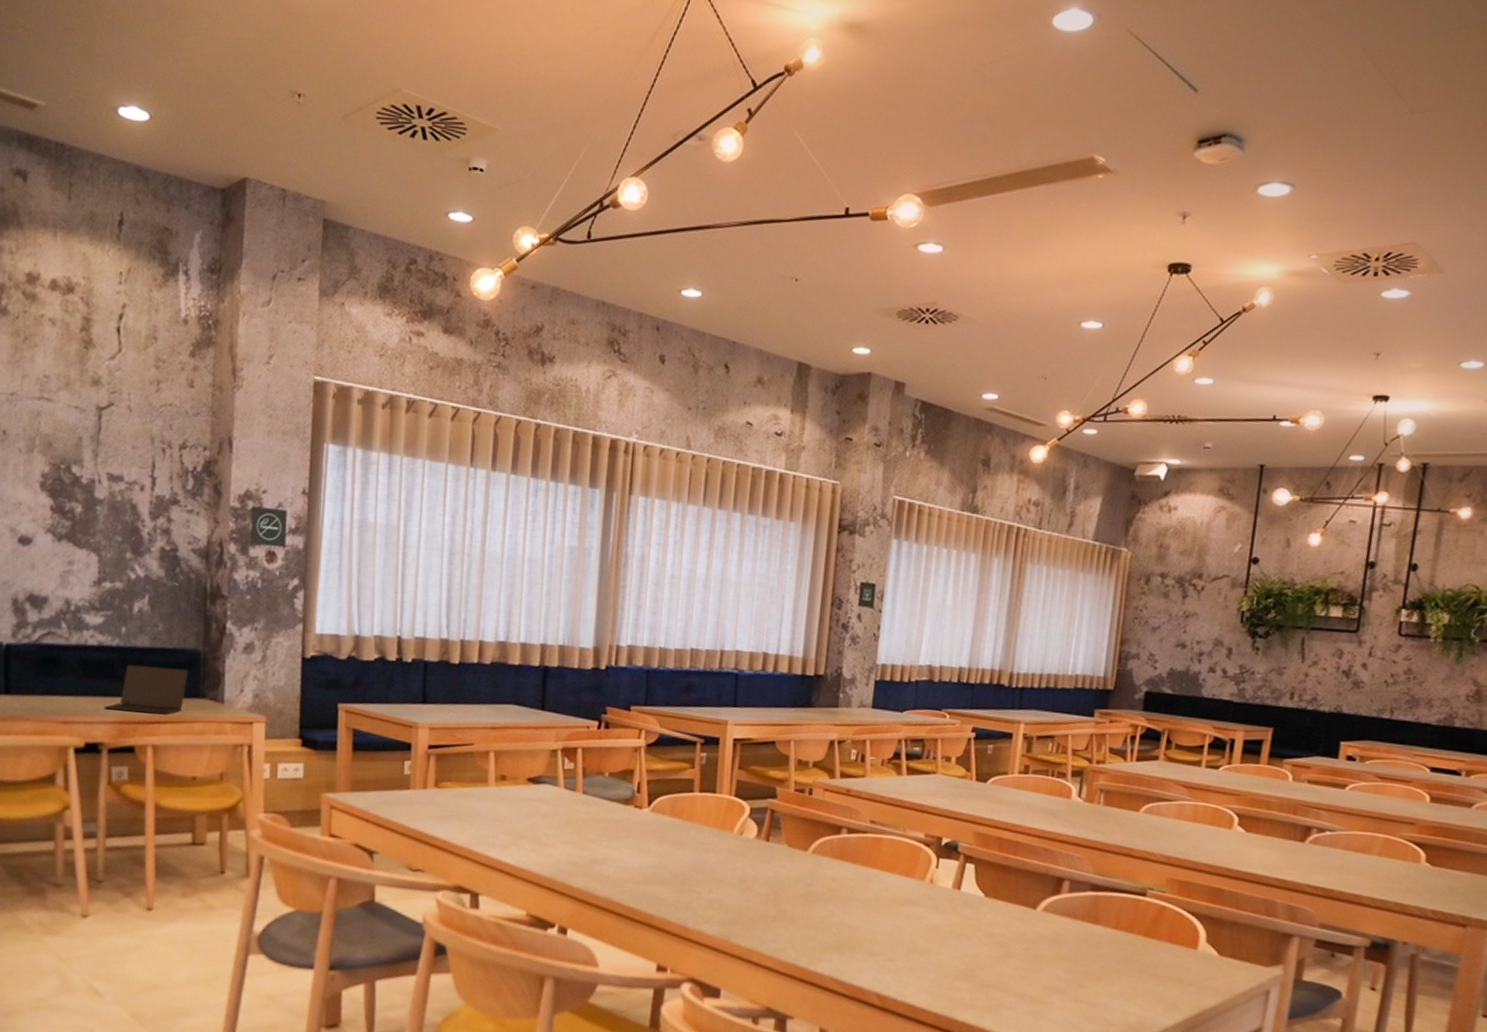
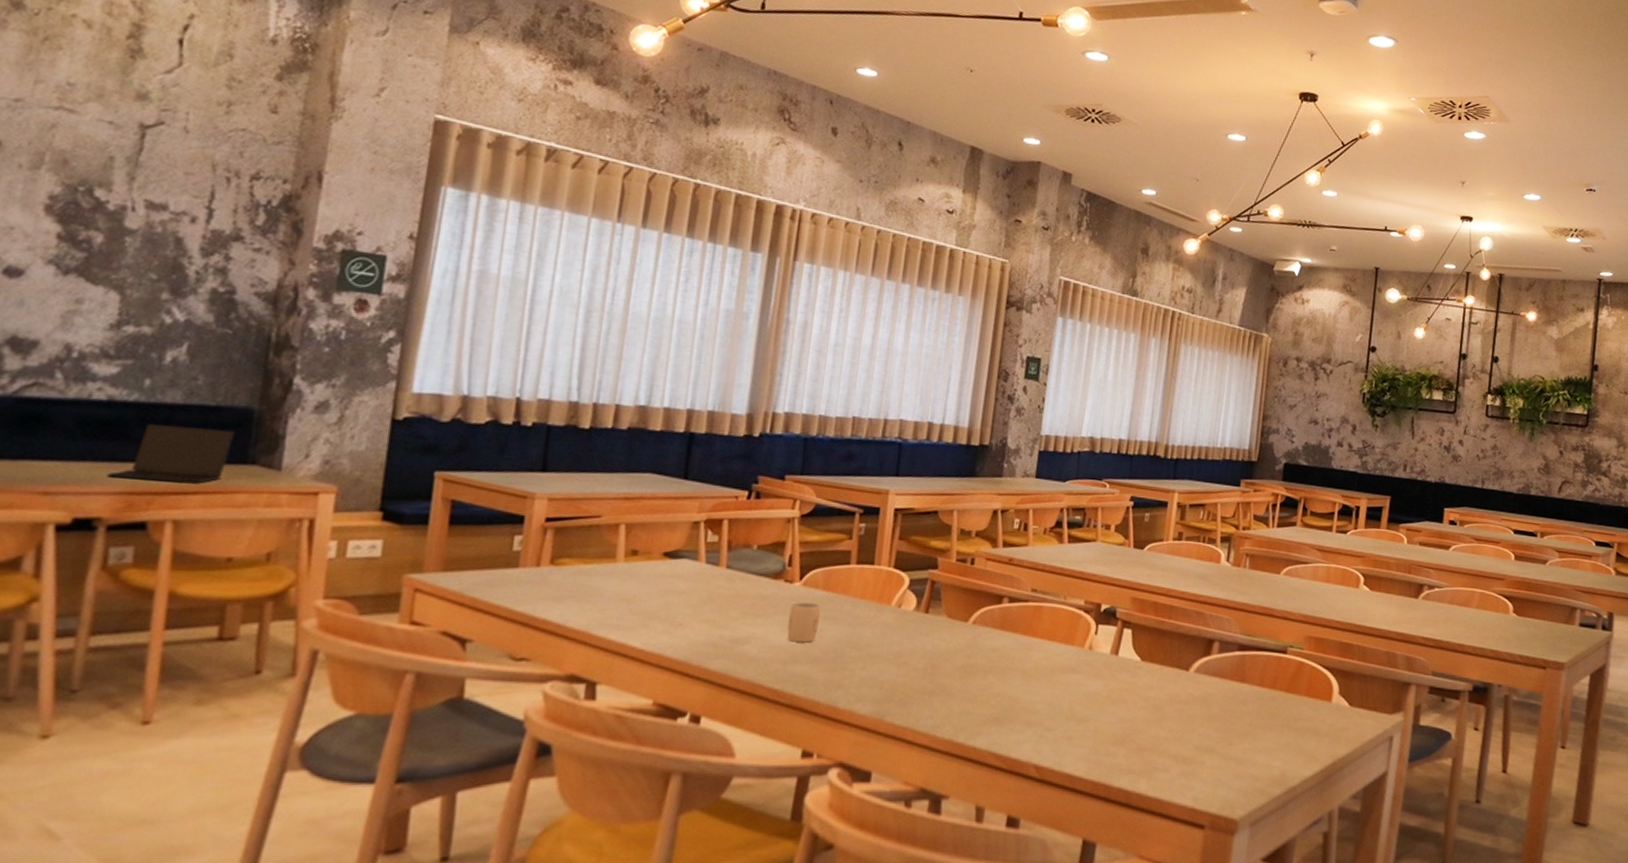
mug: none [639,826,668,866] -> present [787,601,820,643]

